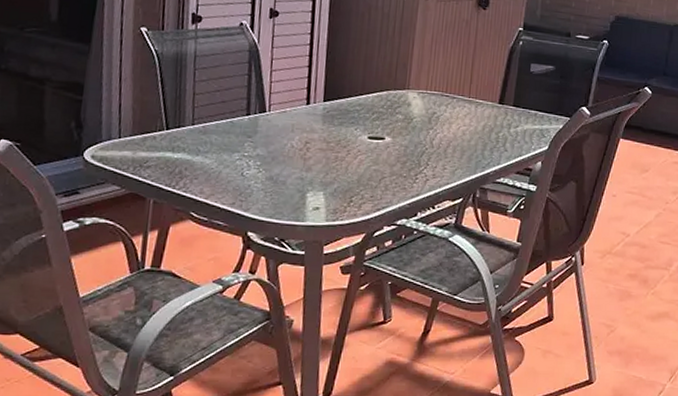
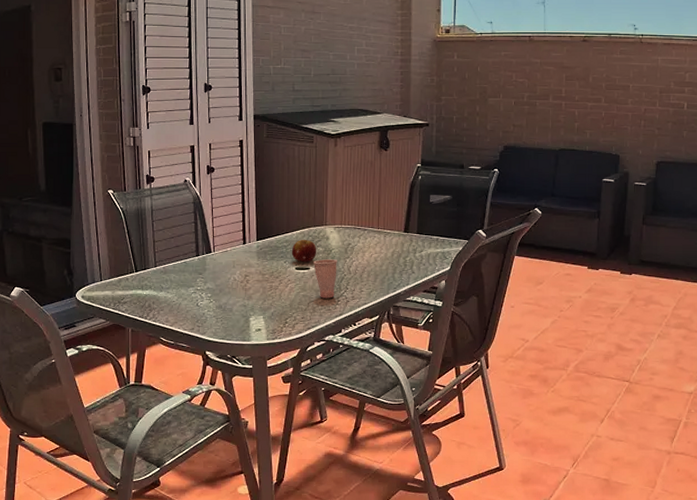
fruit: none [364,103,396,132] -> present [291,239,317,263]
cup: none [390,128,419,176] -> present [314,259,337,299]

